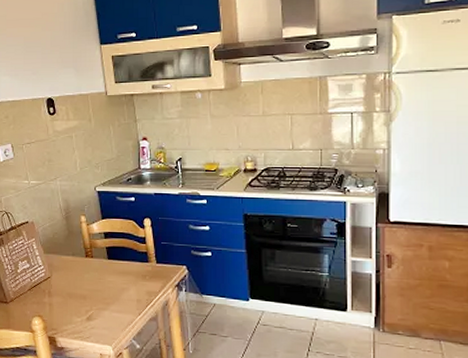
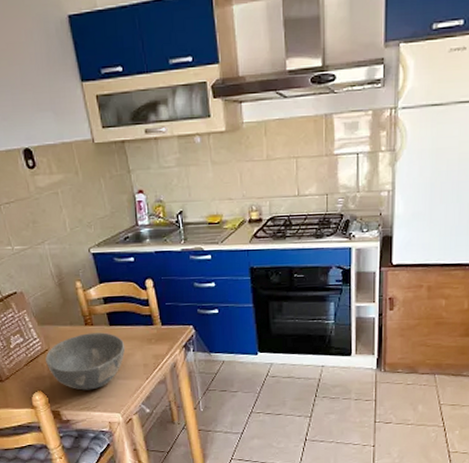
bowl: none [47,265,121,320] -> present [45,332,125,390]

